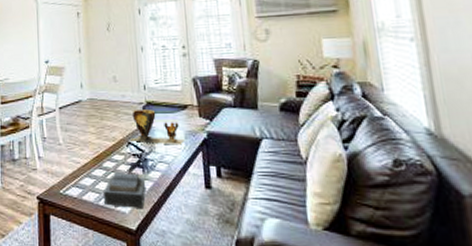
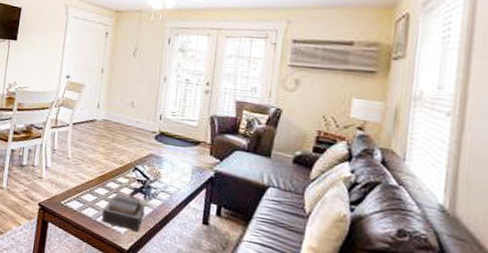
clay pot: present [130,109,185,145] -> none [137,137,191,179]

